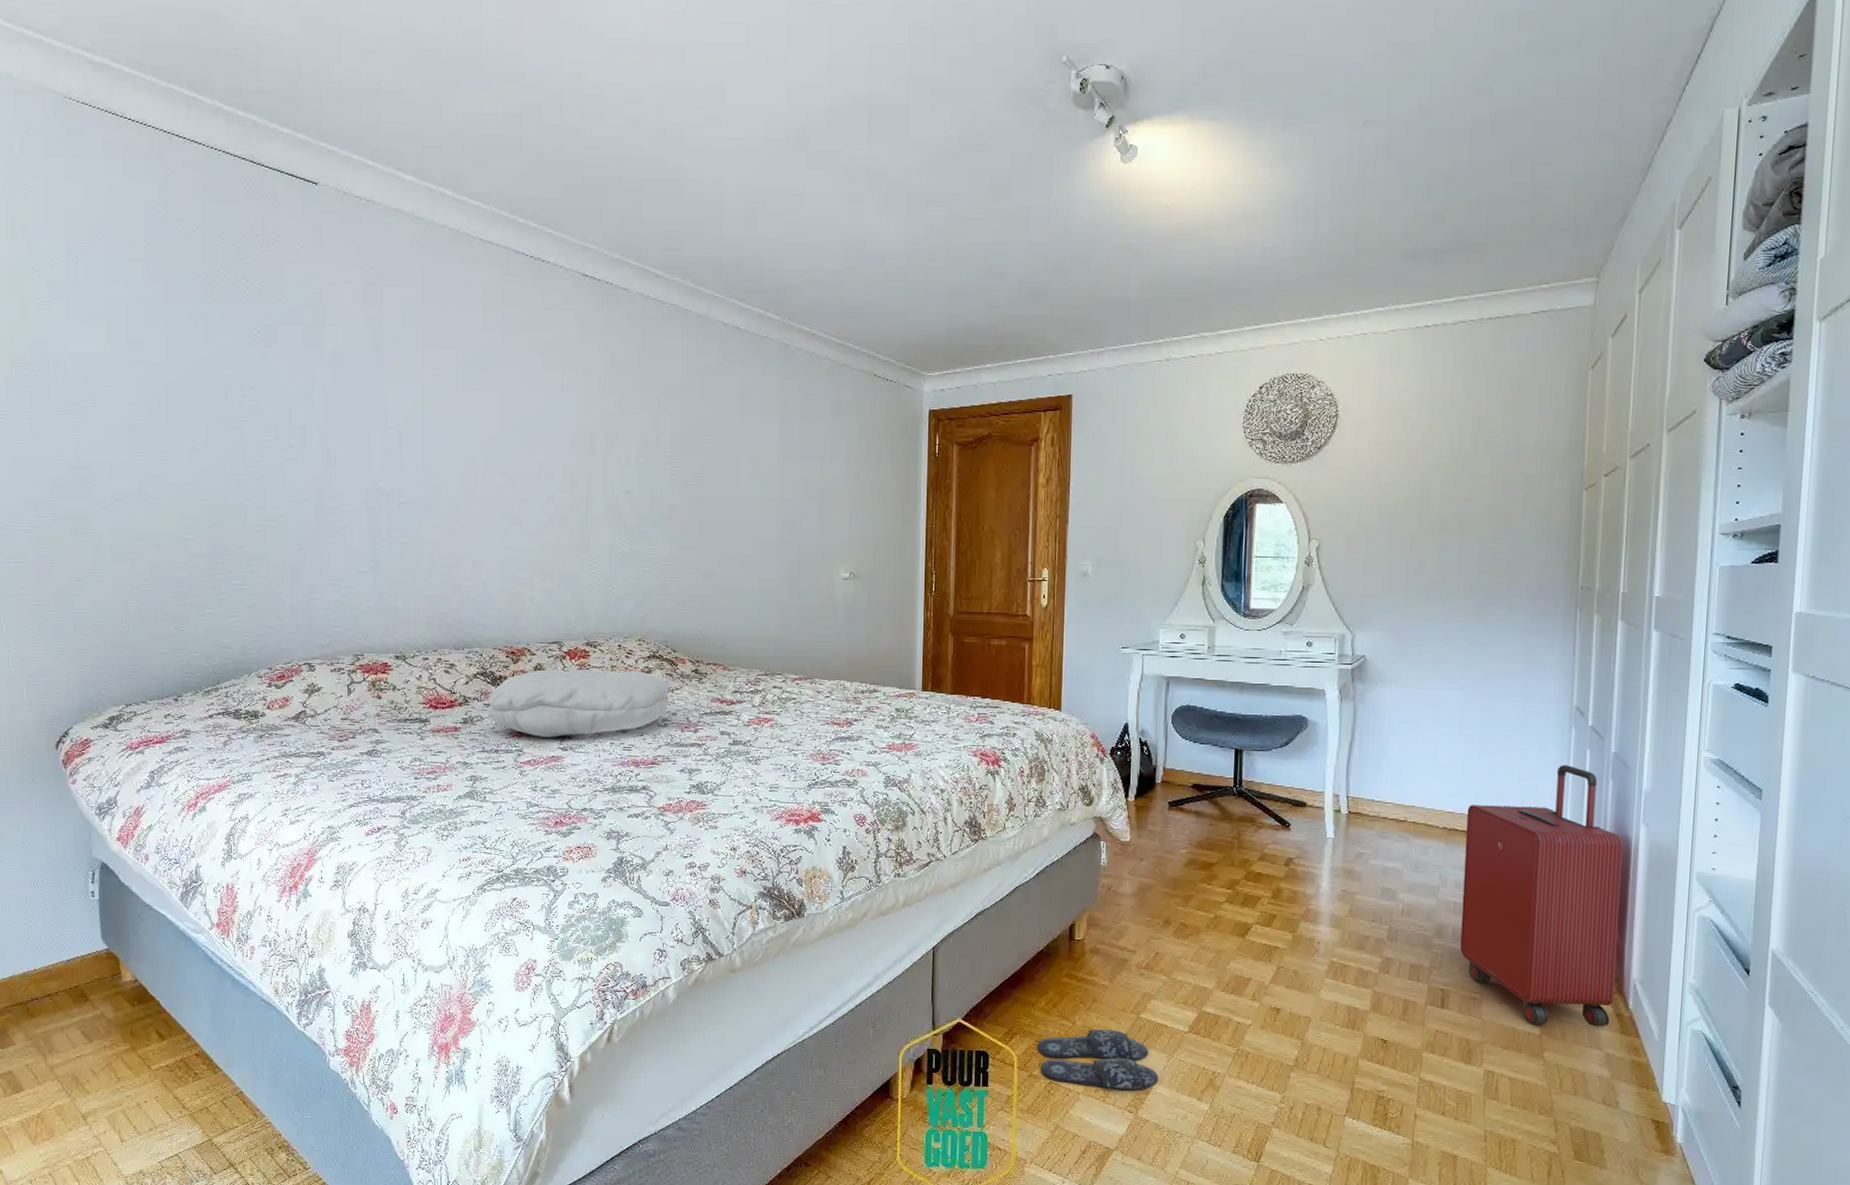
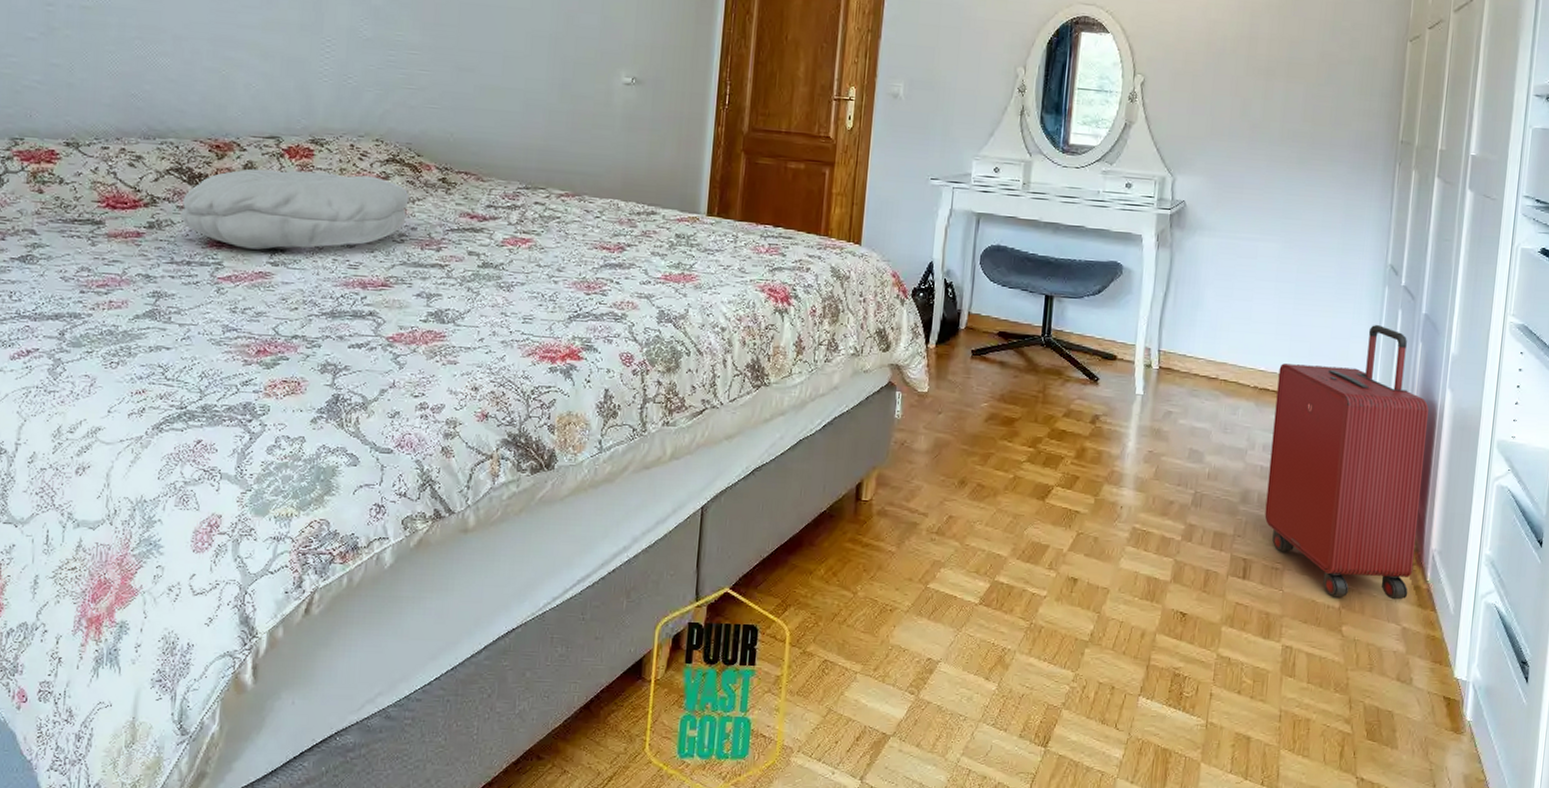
slippers: present [1037,1029,1158,1091] -> none [812,600,944,670]

